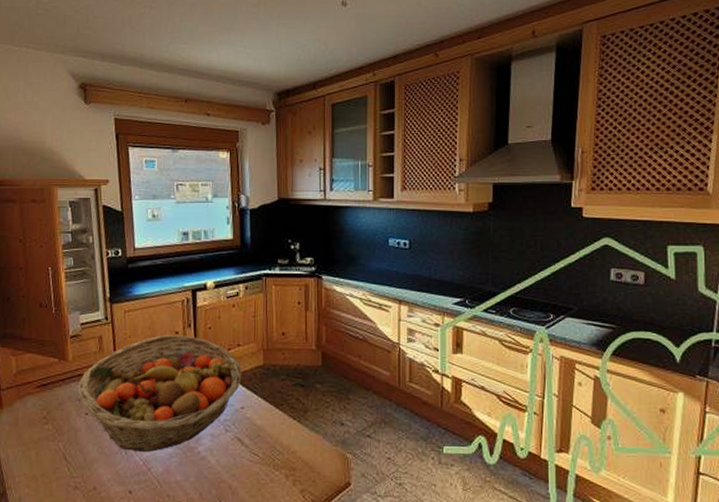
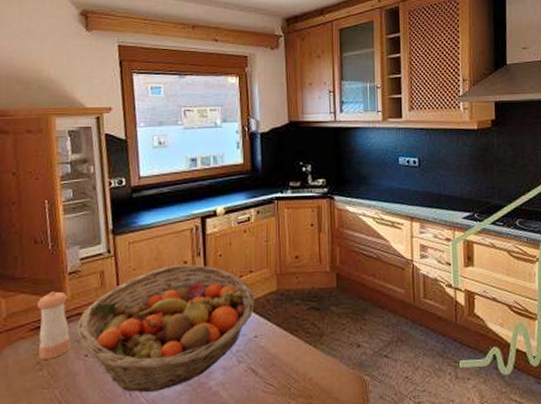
pepper shaker: none [43,352,73,415] -> present [37,291,71,360]

